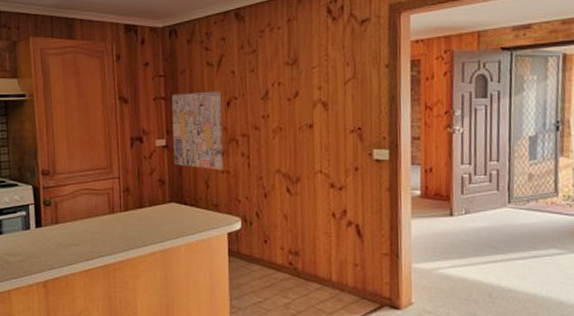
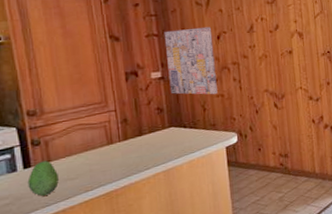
fruit: none [38,222,64,258] -> present [27,160,59,196]

